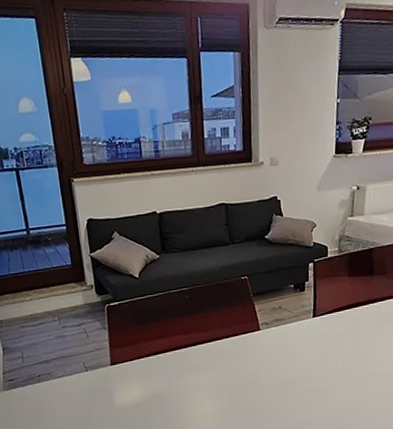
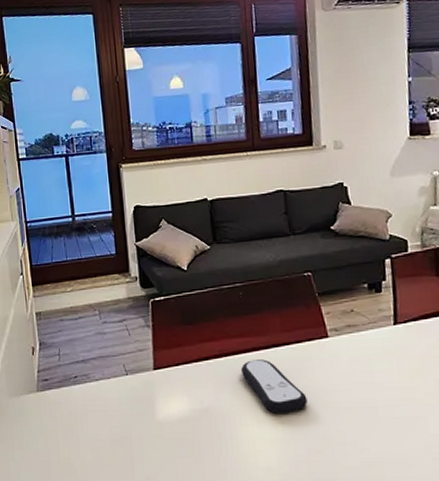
remote control: none [187,351,242,395] -> present [241,359,308,415]

